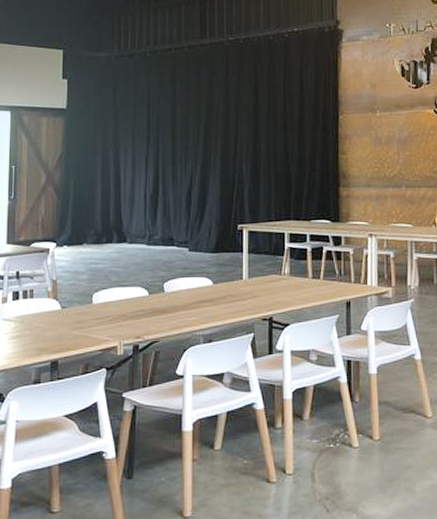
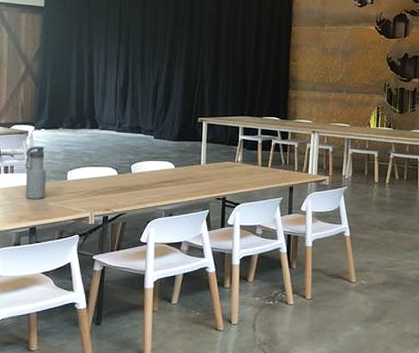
water bottle: none [46,266,70,329] -> present [25,147,47,200]

